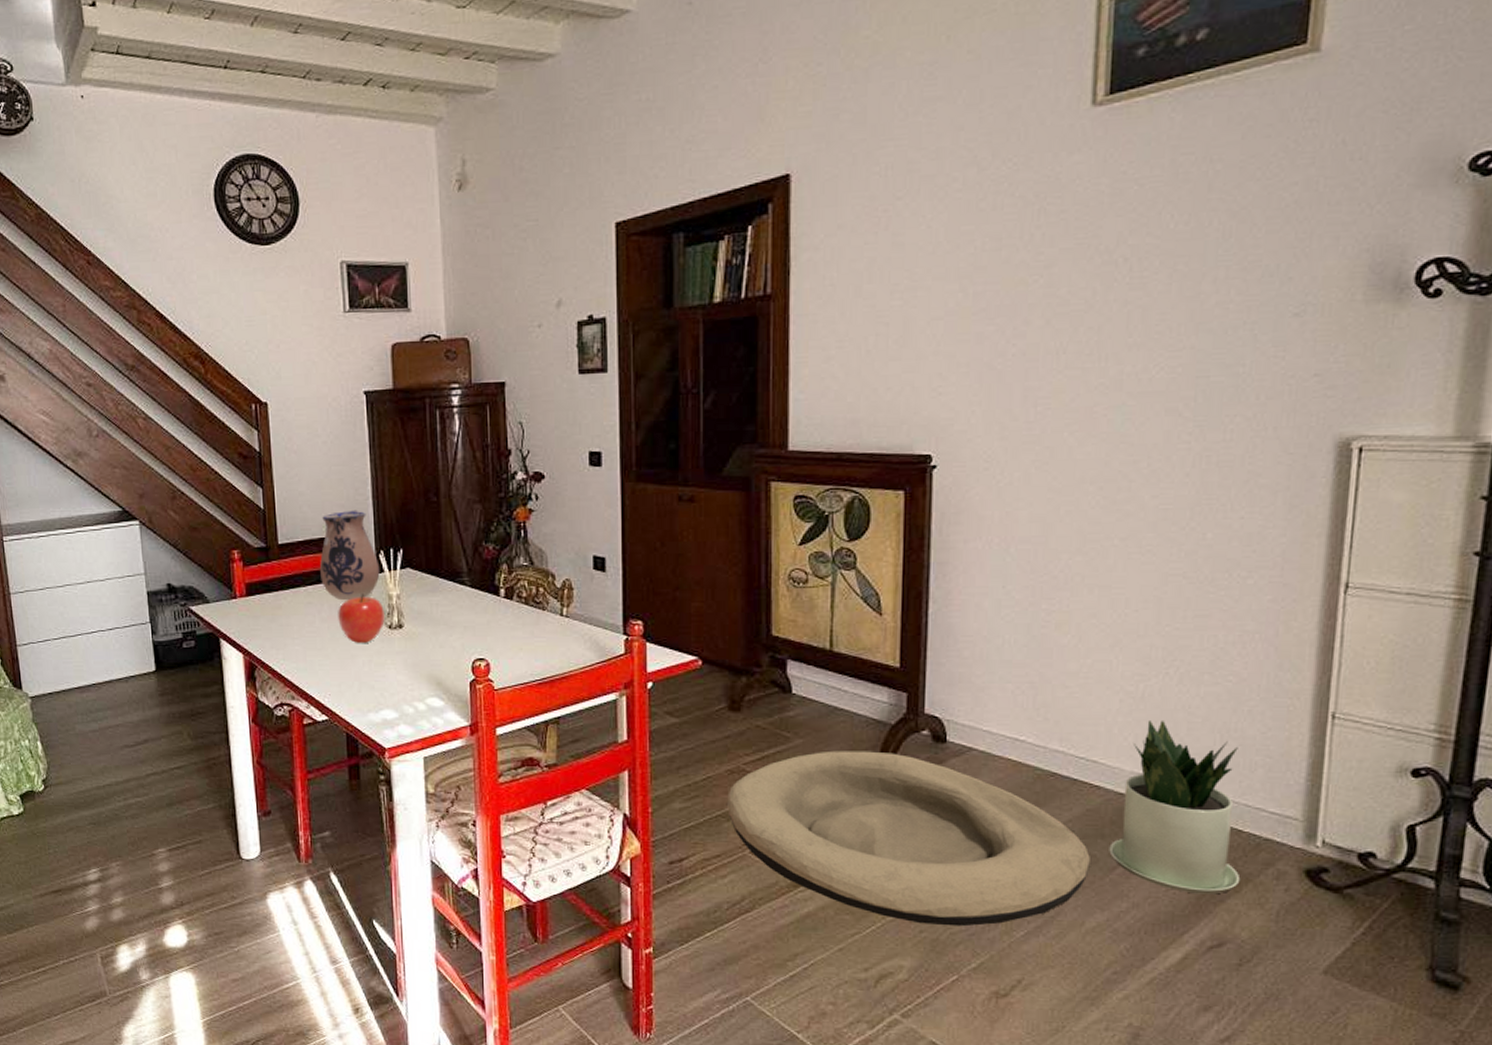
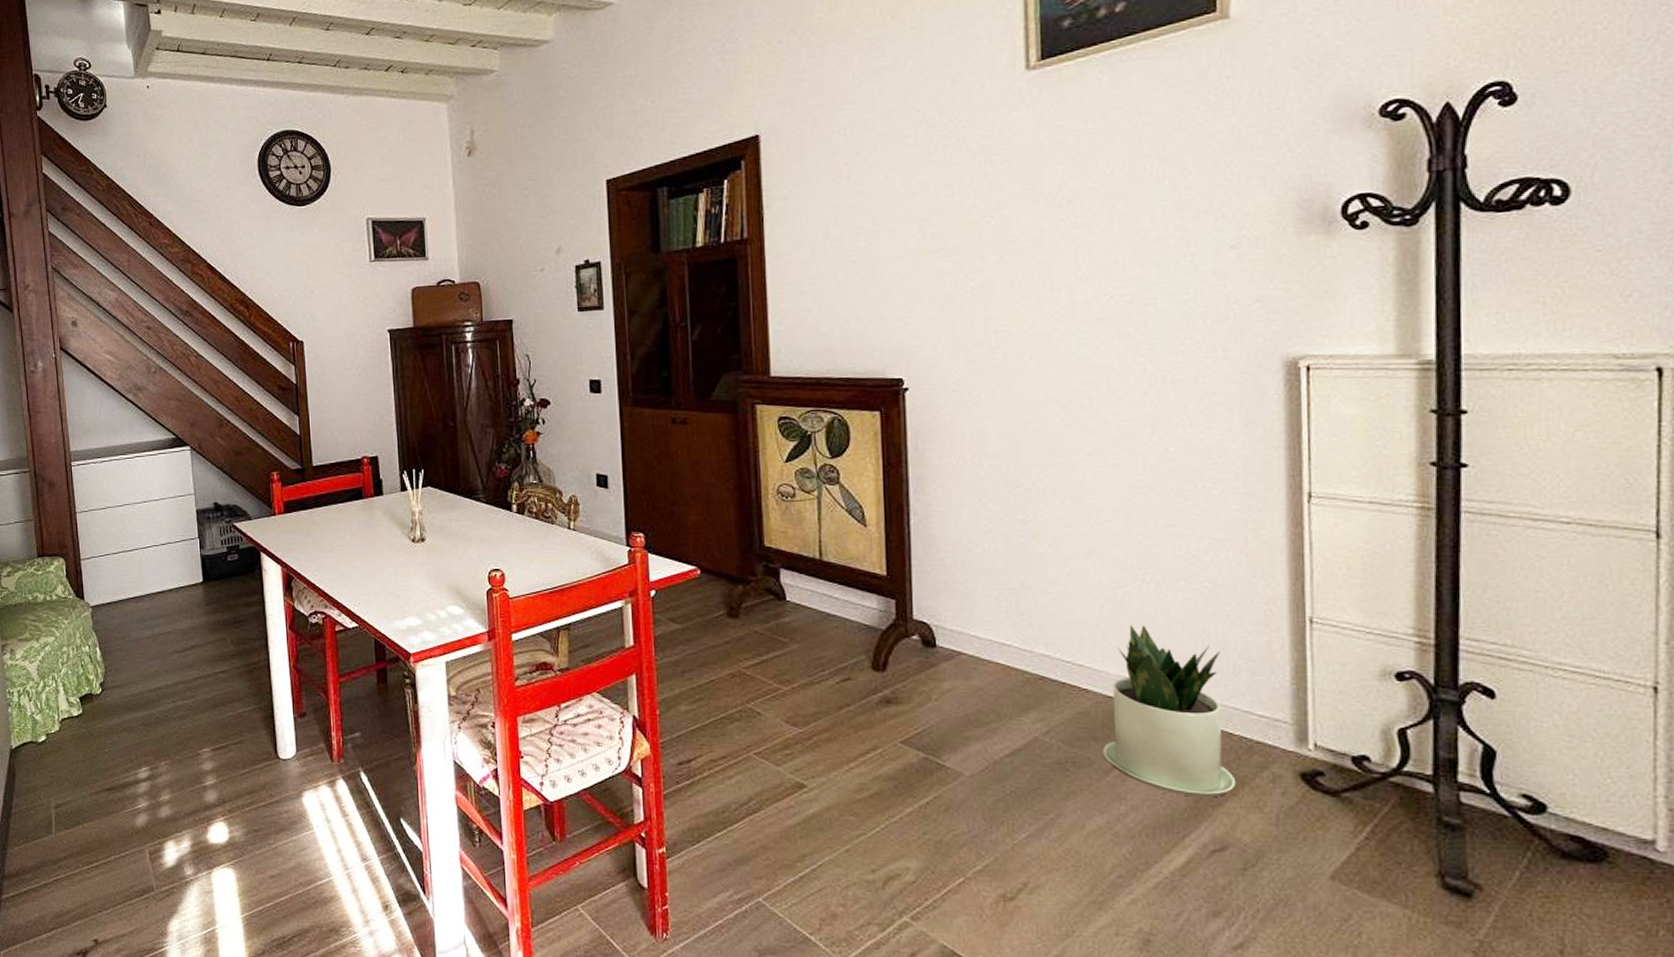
ceramic pitcher: present [319,509,380,601] -> none [349,434,404,517]
fruit: present [338,592,385,643] -> none [366,509,408,555]
dog bed: present [727,750,1090,927] -> none [730,655,1085,829]

